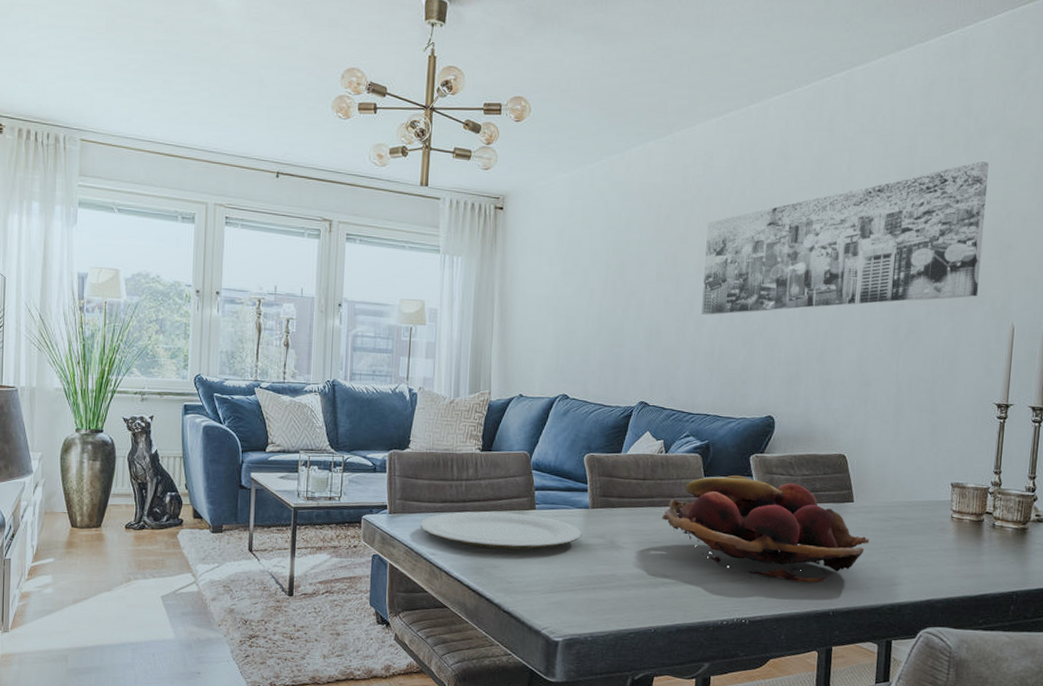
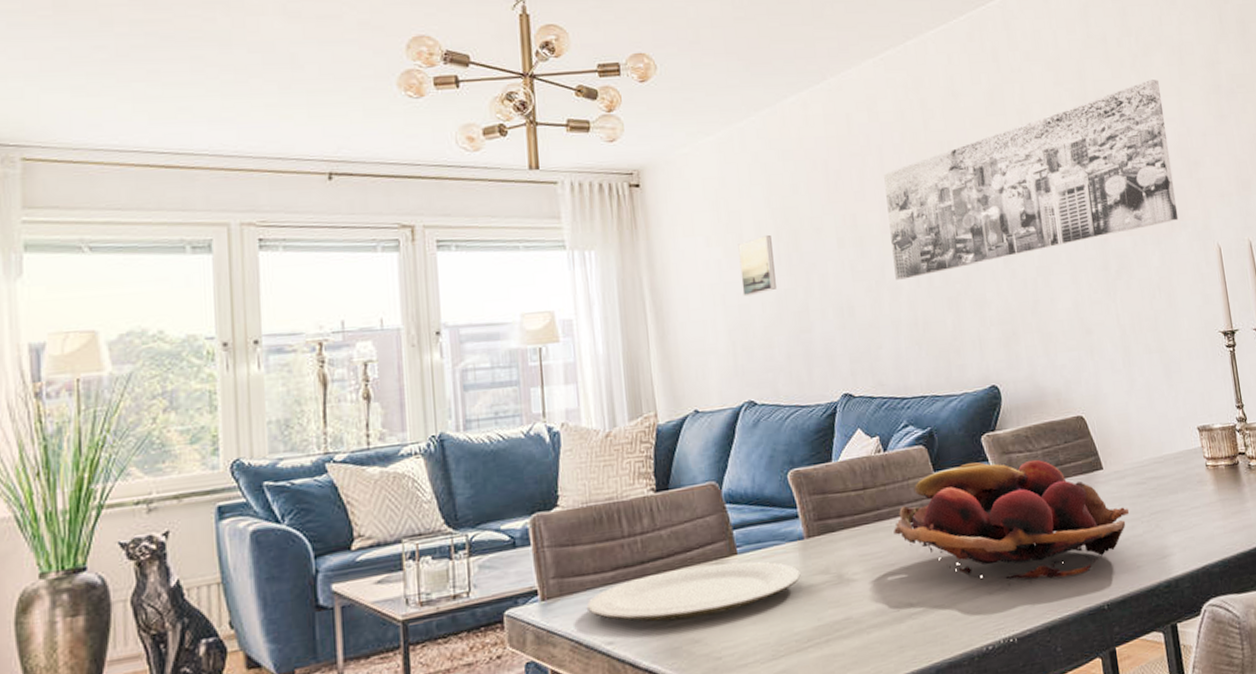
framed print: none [572,262,602,311] -> present [738,235,776,297]

